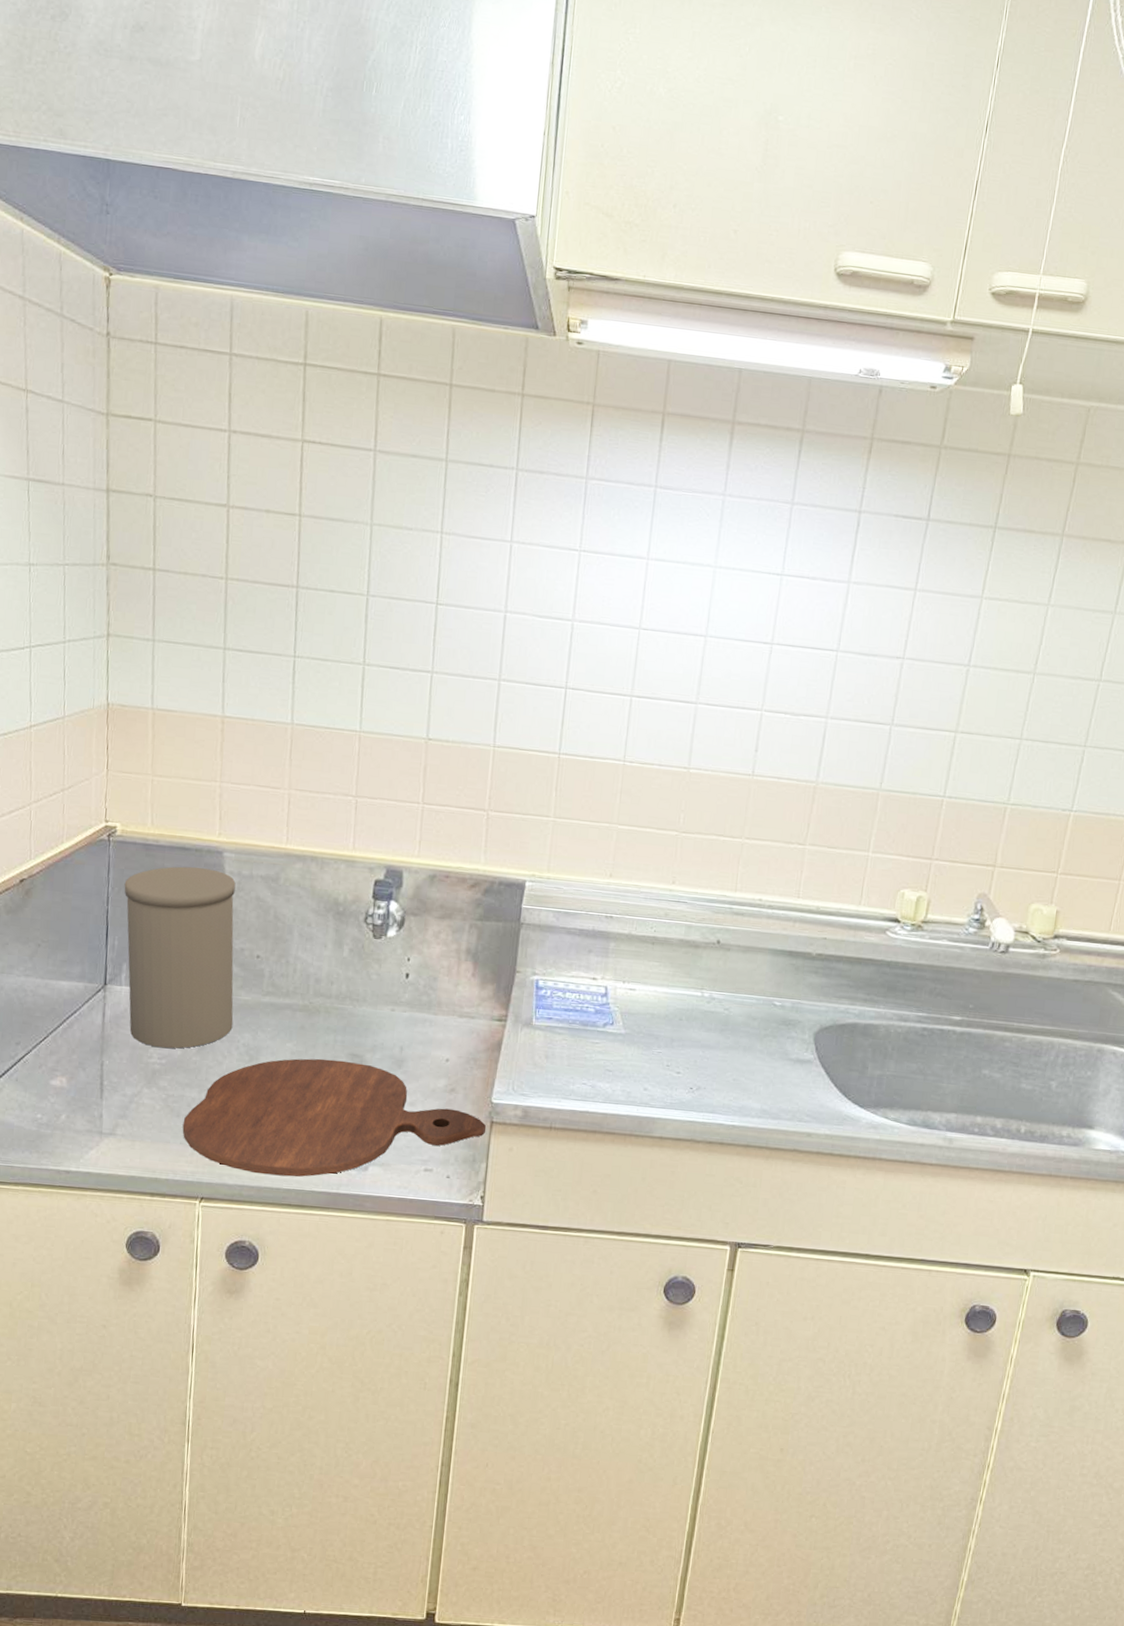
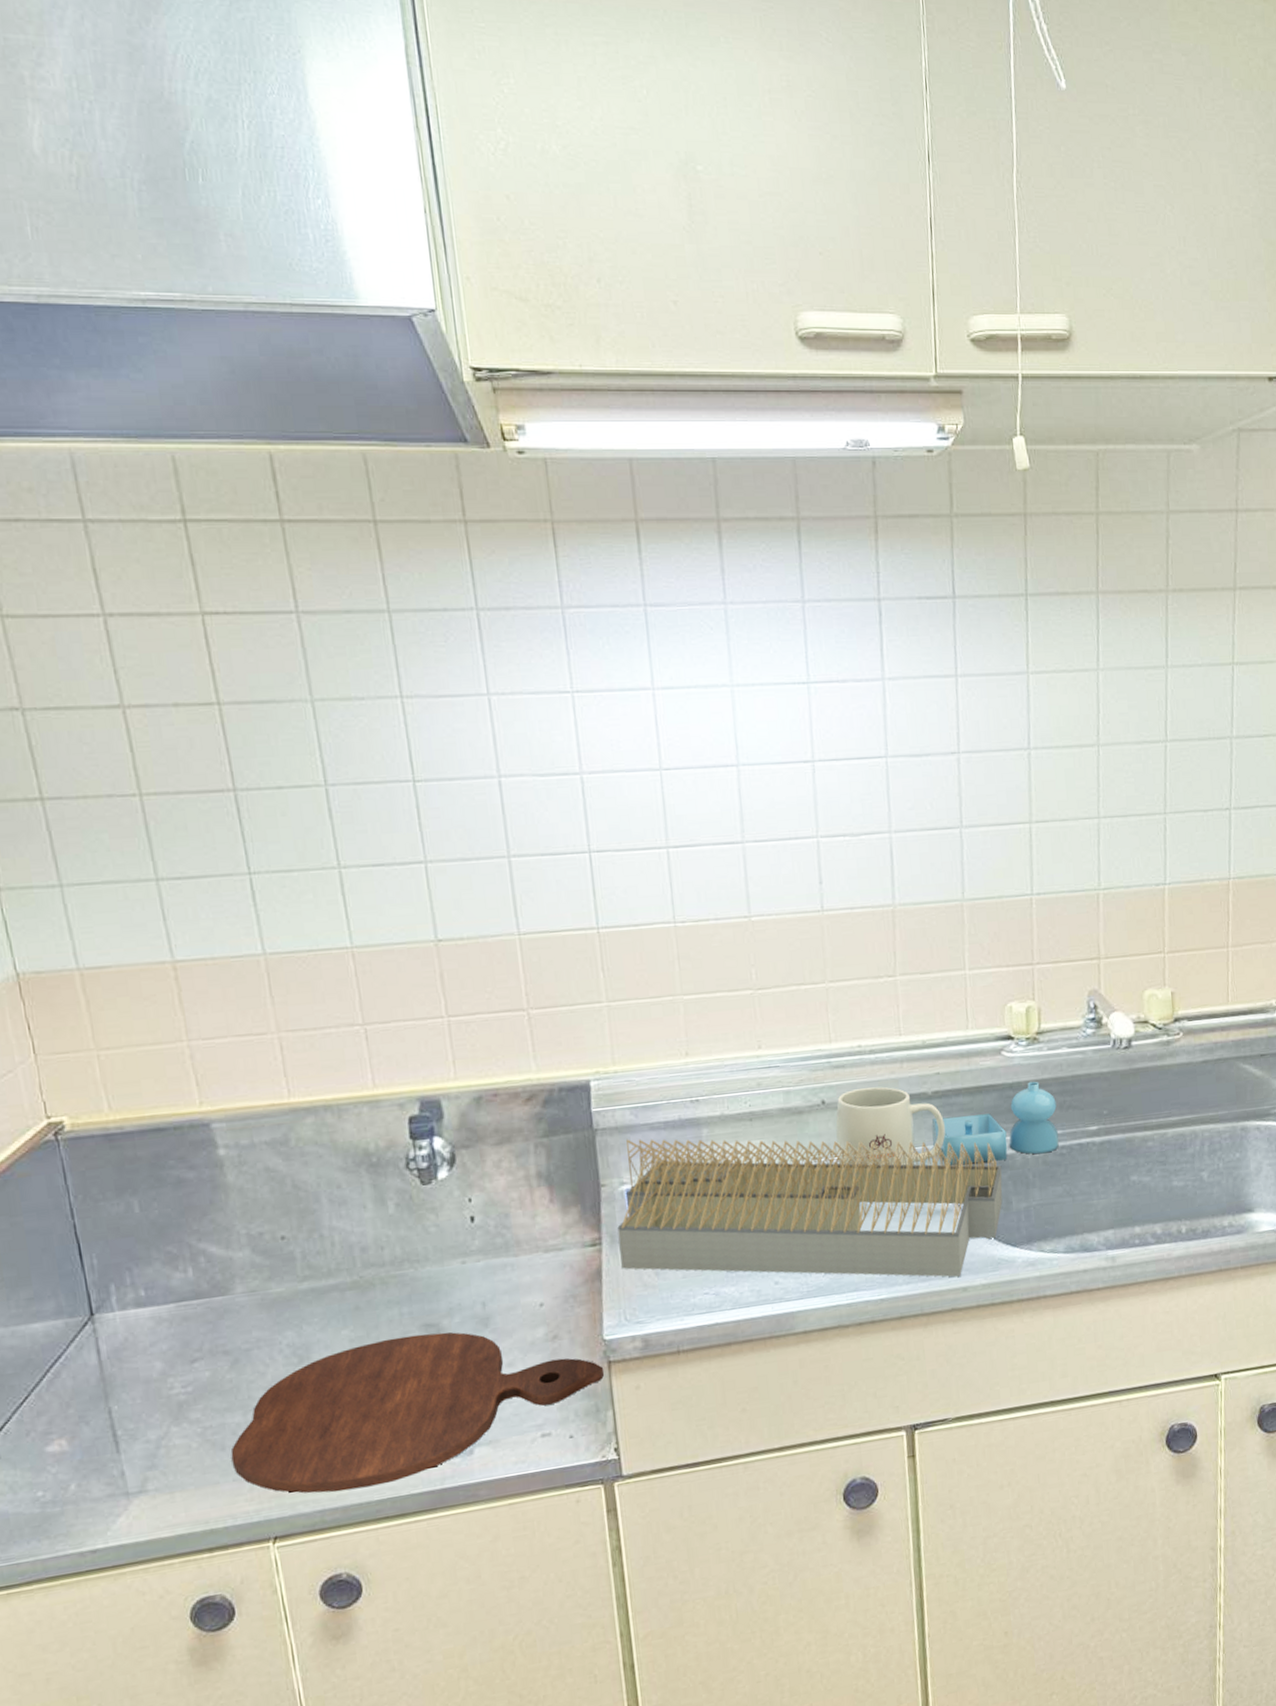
canister: present [124,866,236,1049] -> none [89,1146,270,1375]
dish rack: none [519,937,866,1122] -> present [617,1139,1003,1277]
mug: none [721,936,822,1014] -> present [835,1086,946,1166]
soap dispenser: none [806,963,928,1031] -> present [931,1081,1060,1166]

